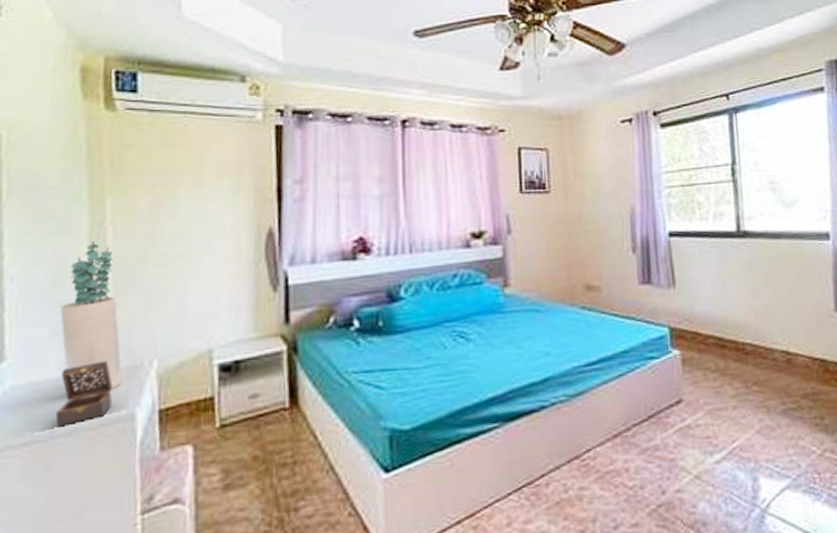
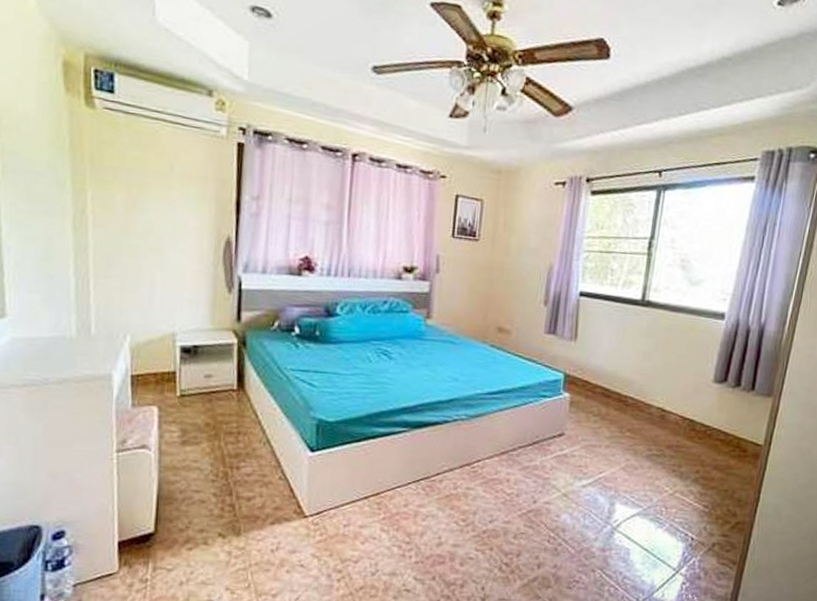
jewelry box: present [55,360,113,429] -> none [48,329,94,378]
vase: present [59,241,122,398] -> none [49,226,101,357]

